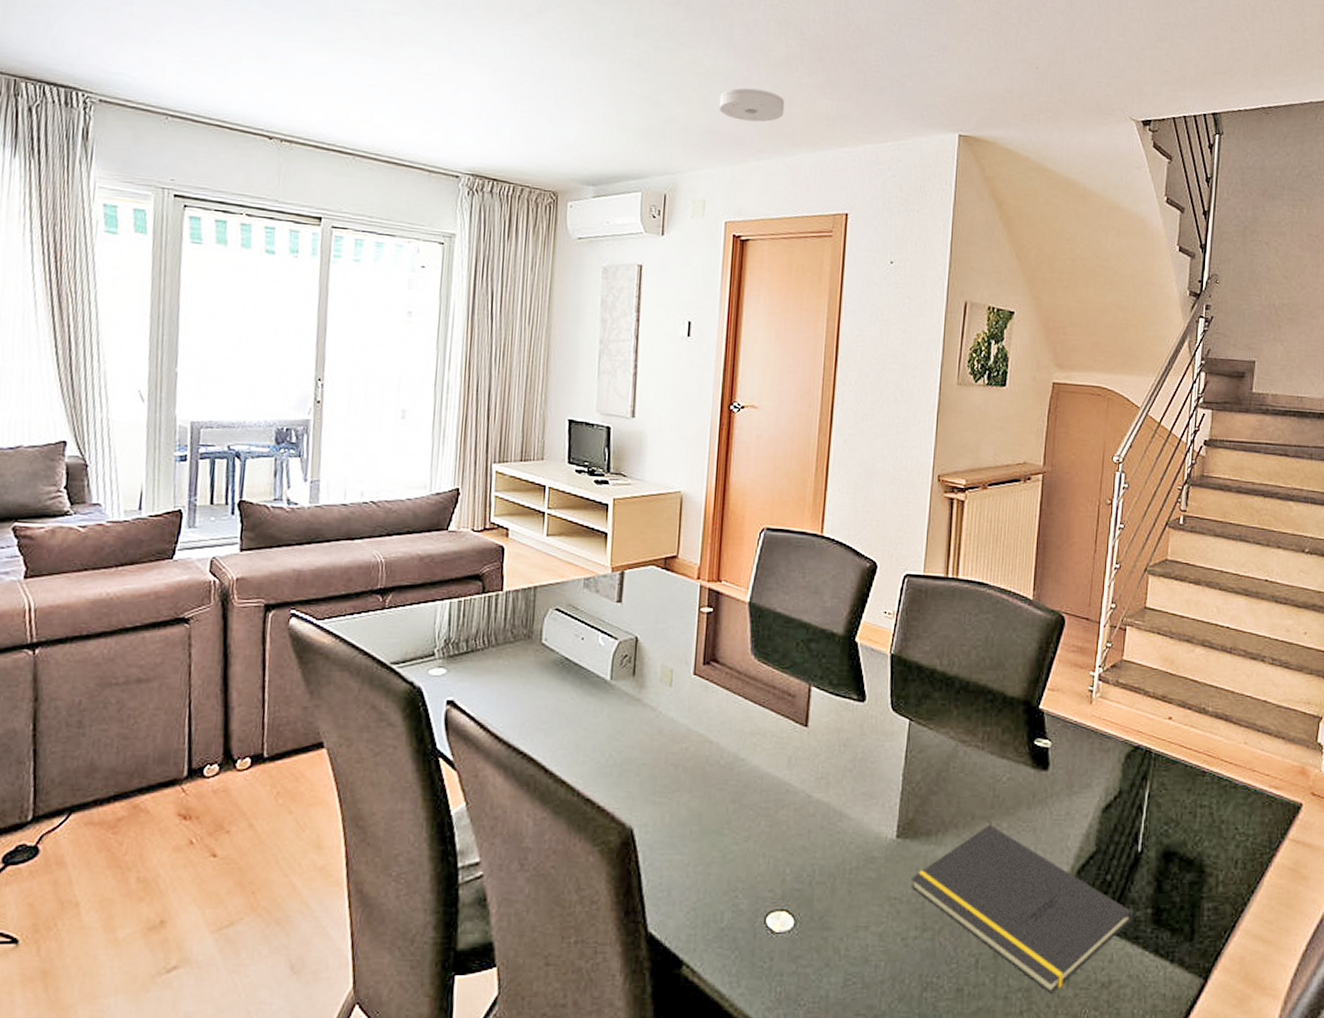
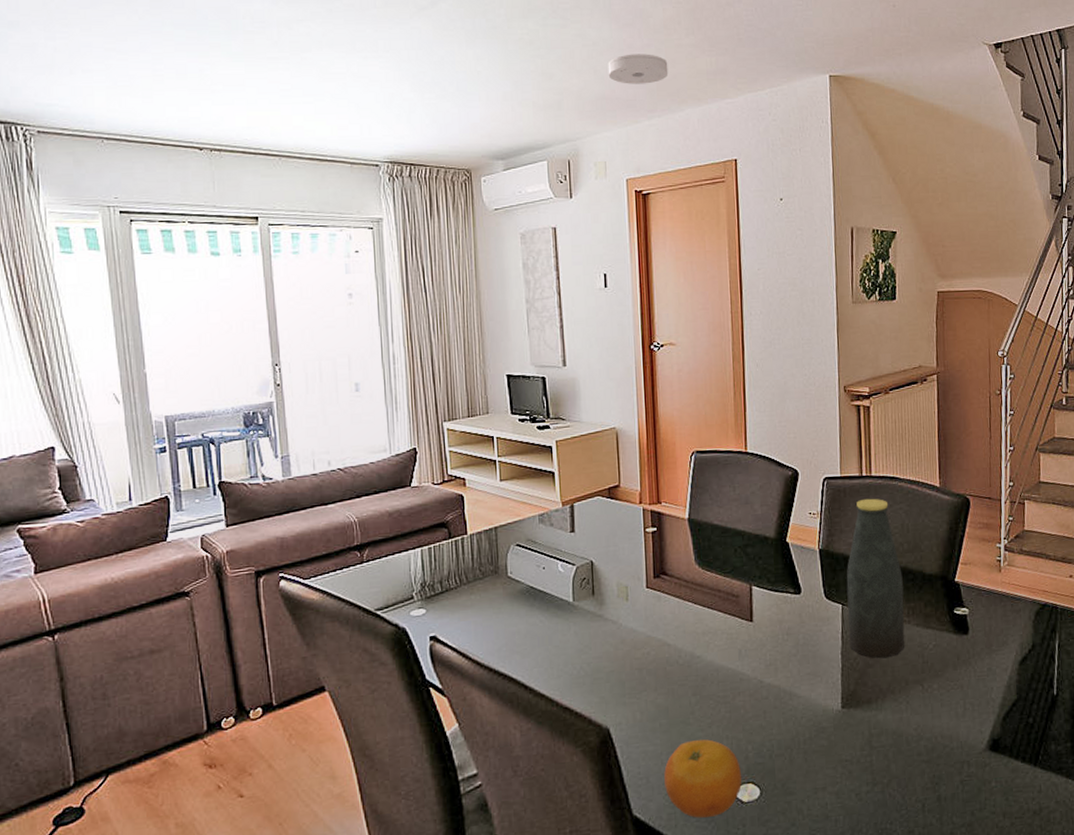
fruit: none [687,853,776,944] -> present [664,739,742,818]
notepad: present [911,824,1132,994] -> none [858,686,1055,826]
bottle: none [912,603,981,787] -> present [846,498,905,659]

